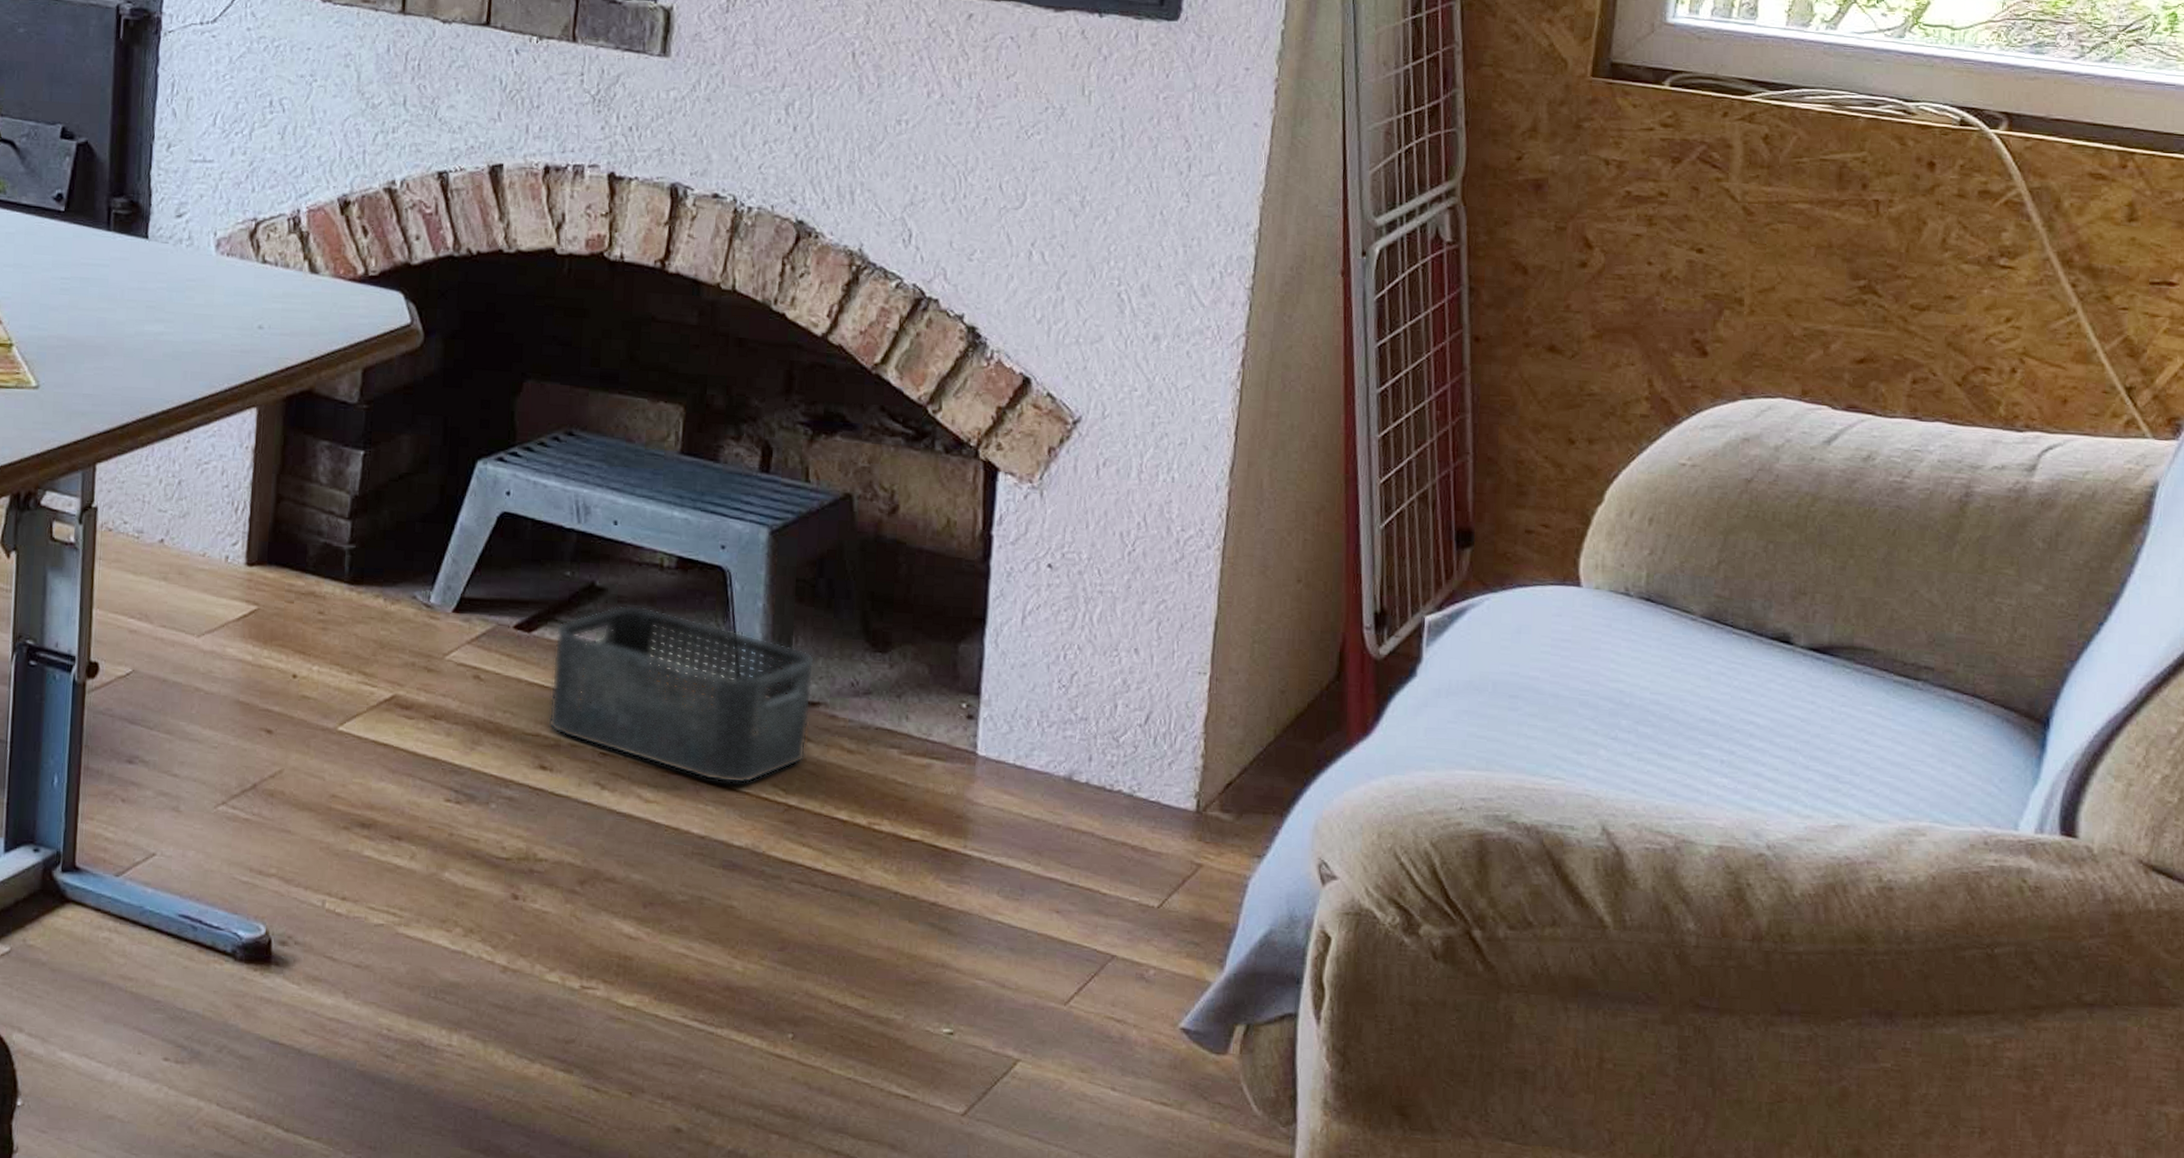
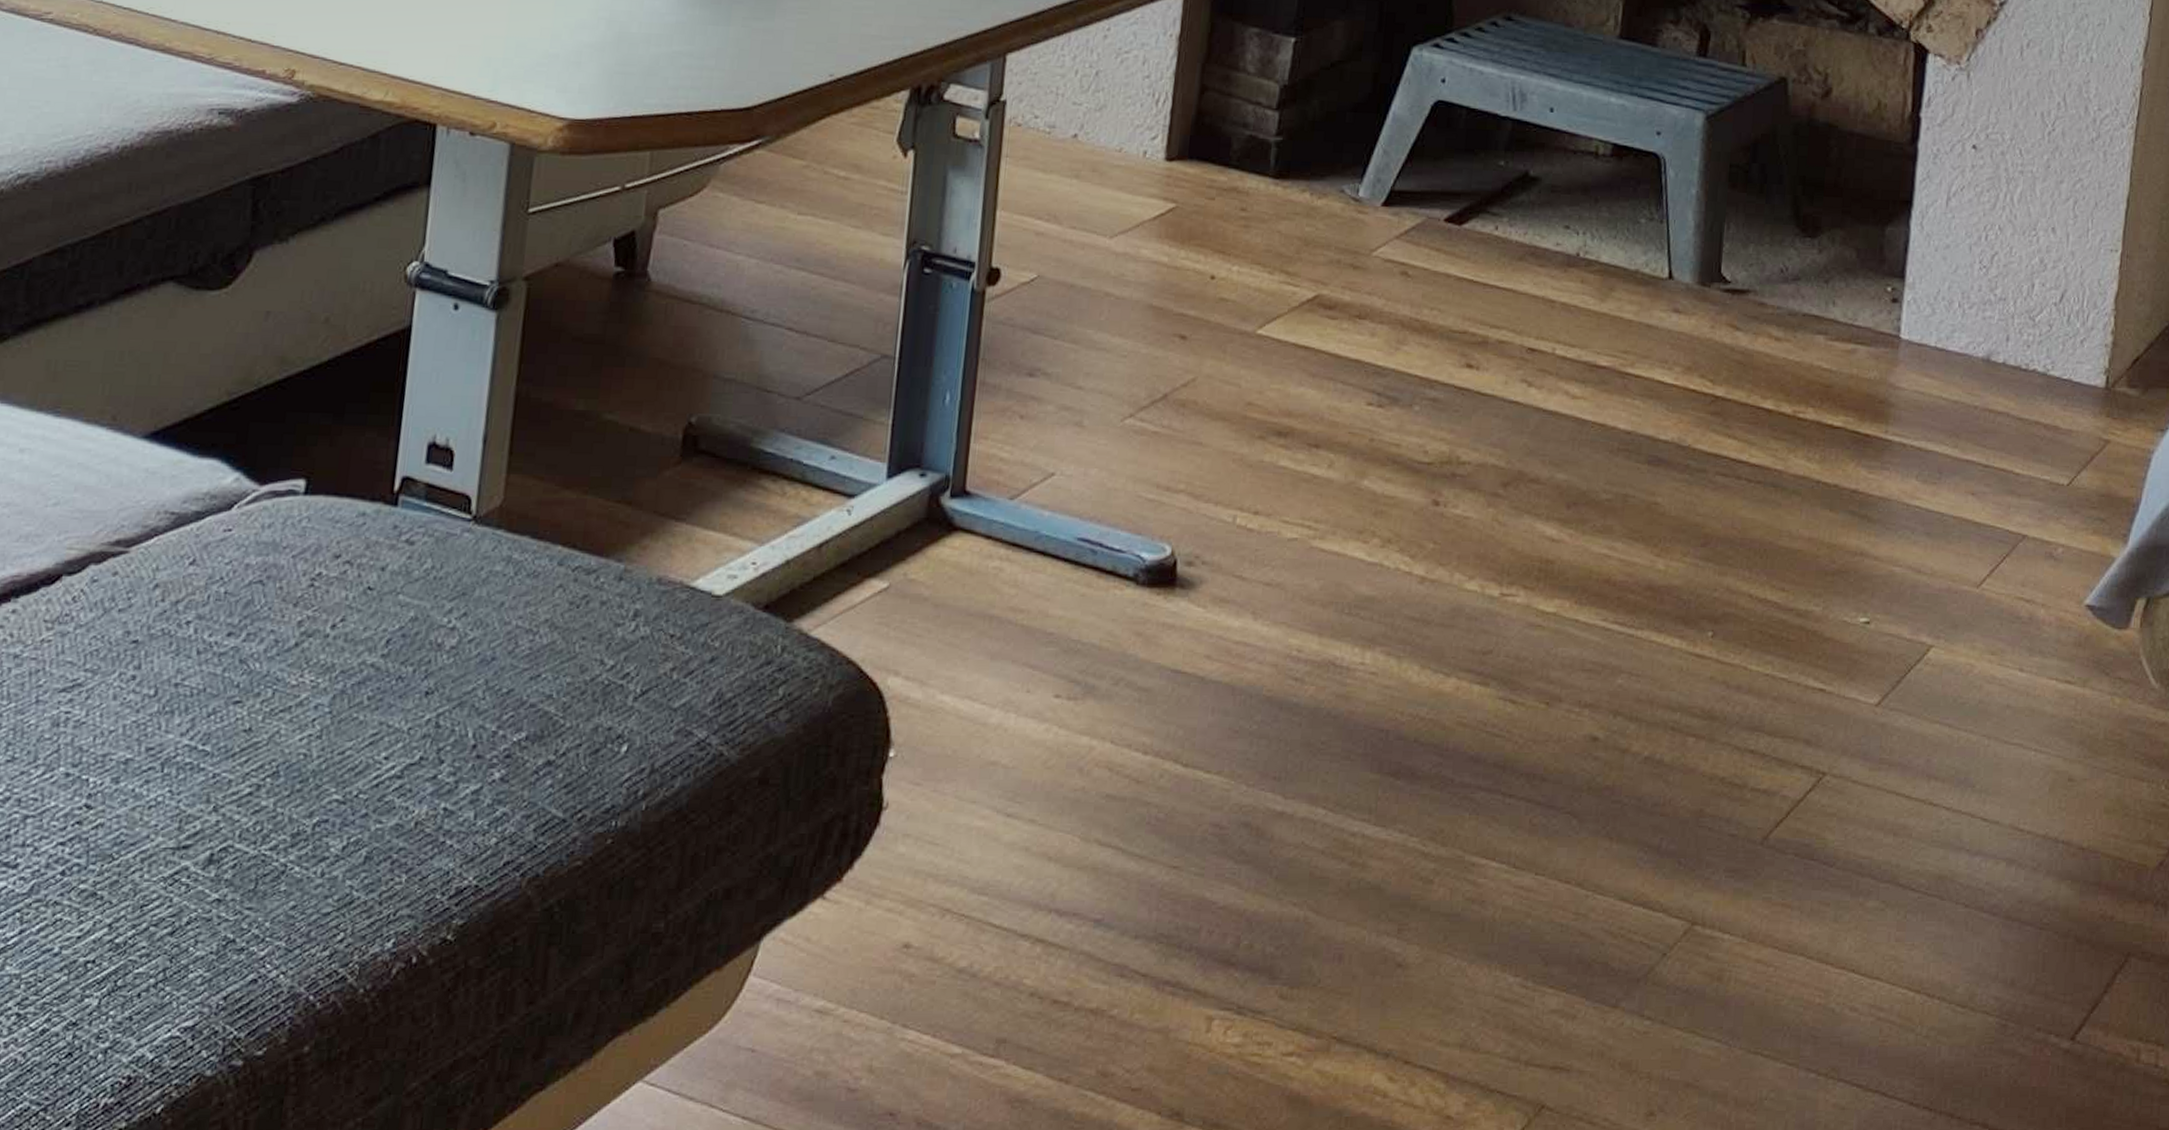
storage bin: present [547,604,815,784] -> none [1475,194,1746,376]

